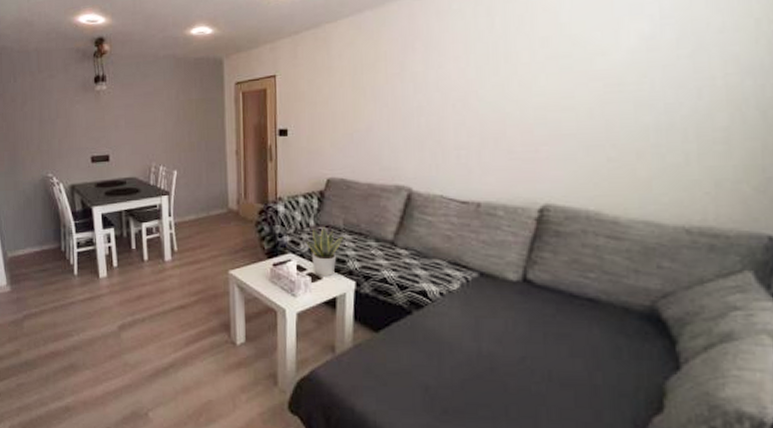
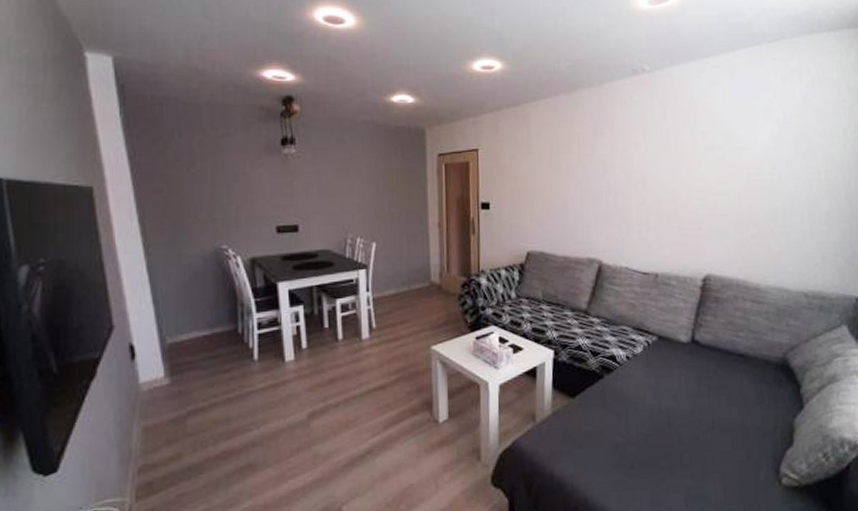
potted plant: present [306,226,345,277] -> none [507,298,544,348]

